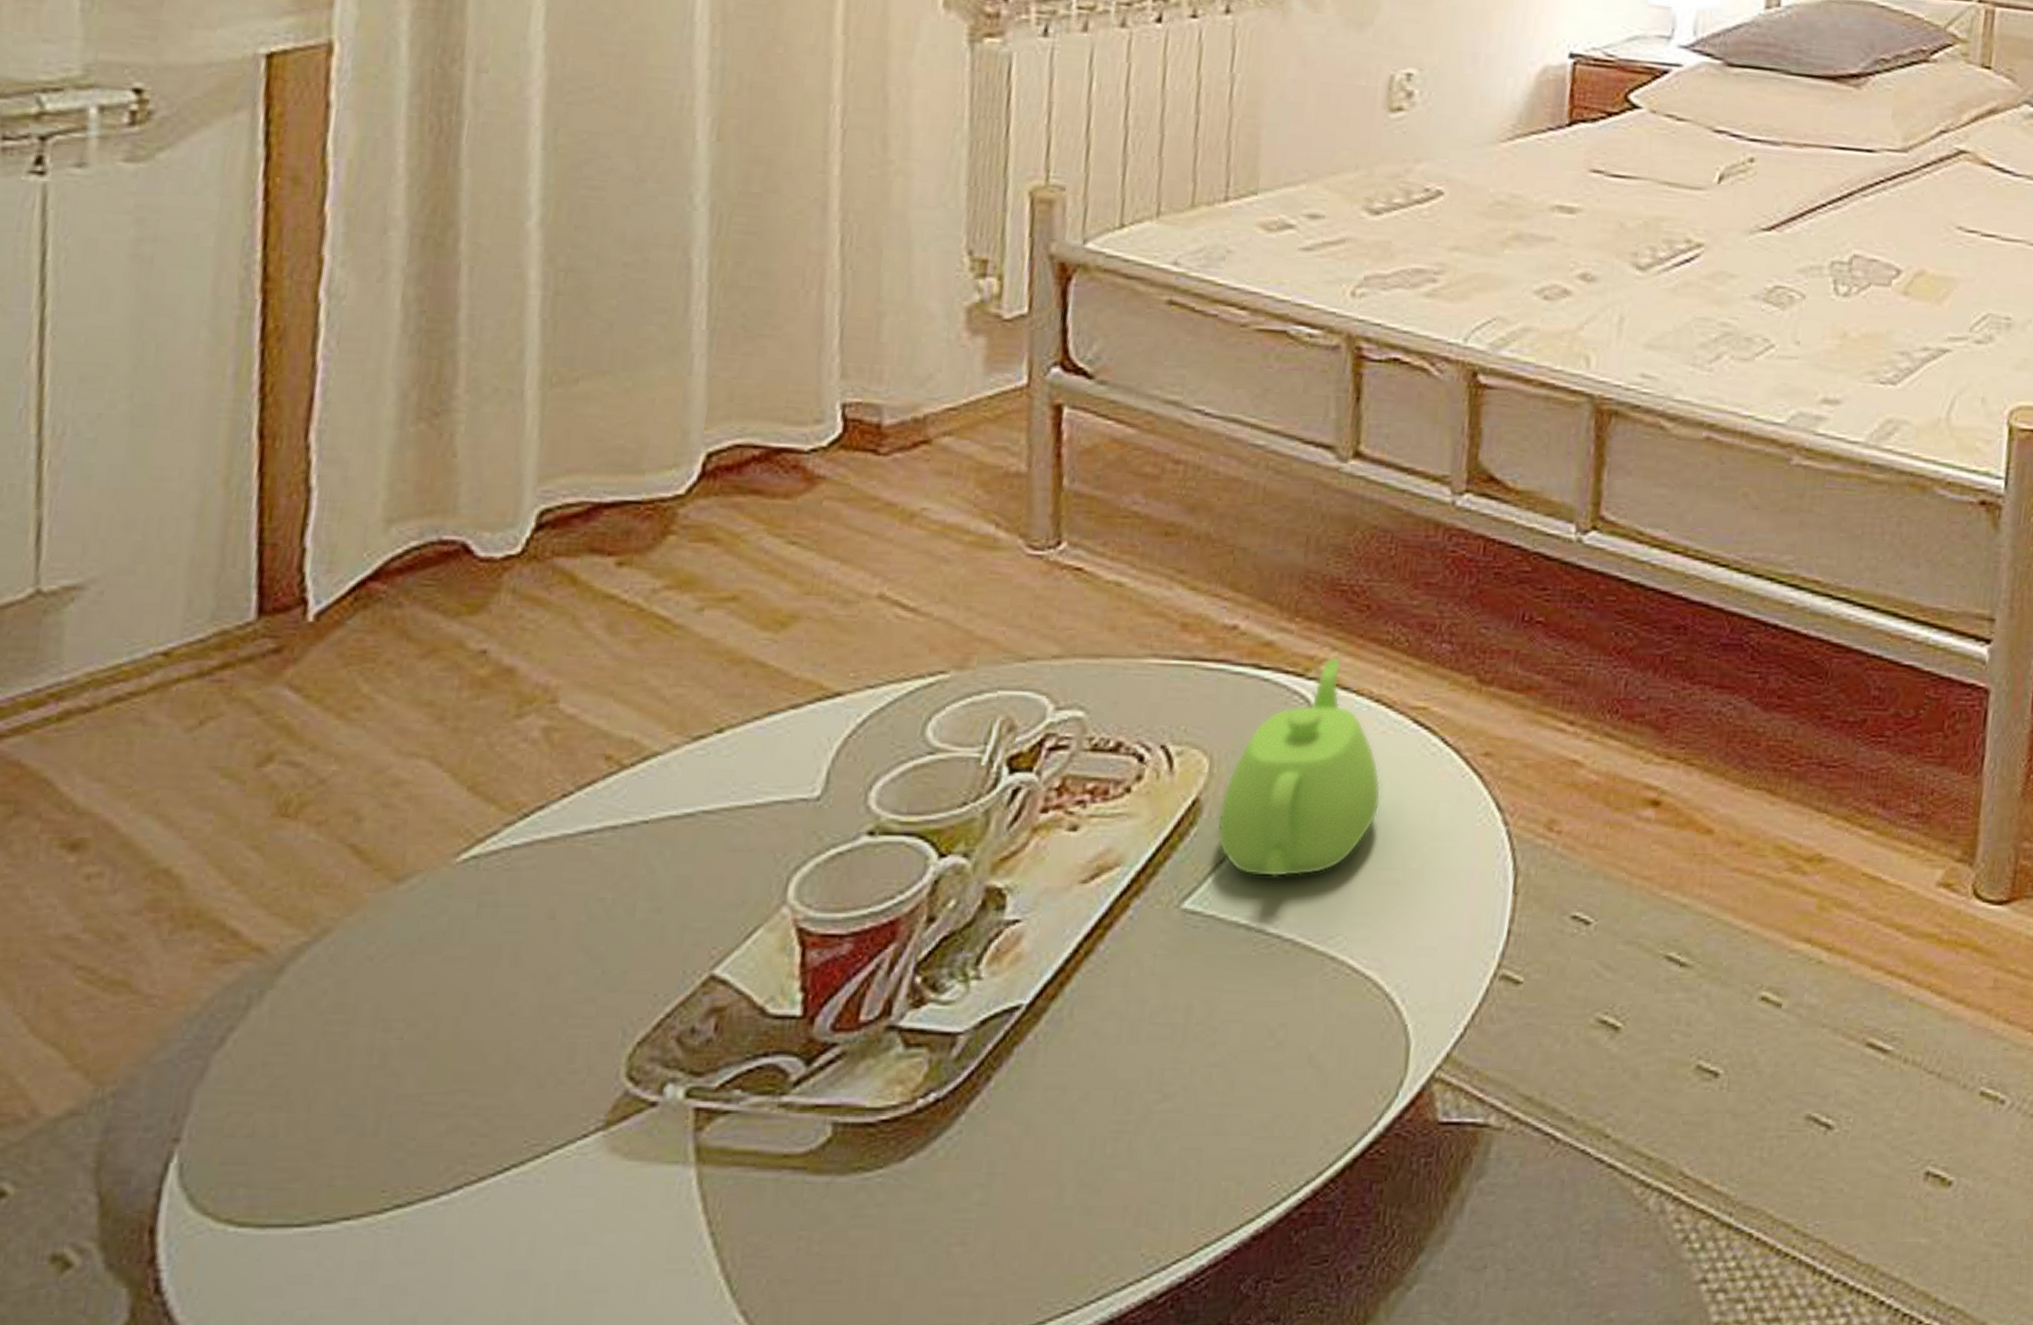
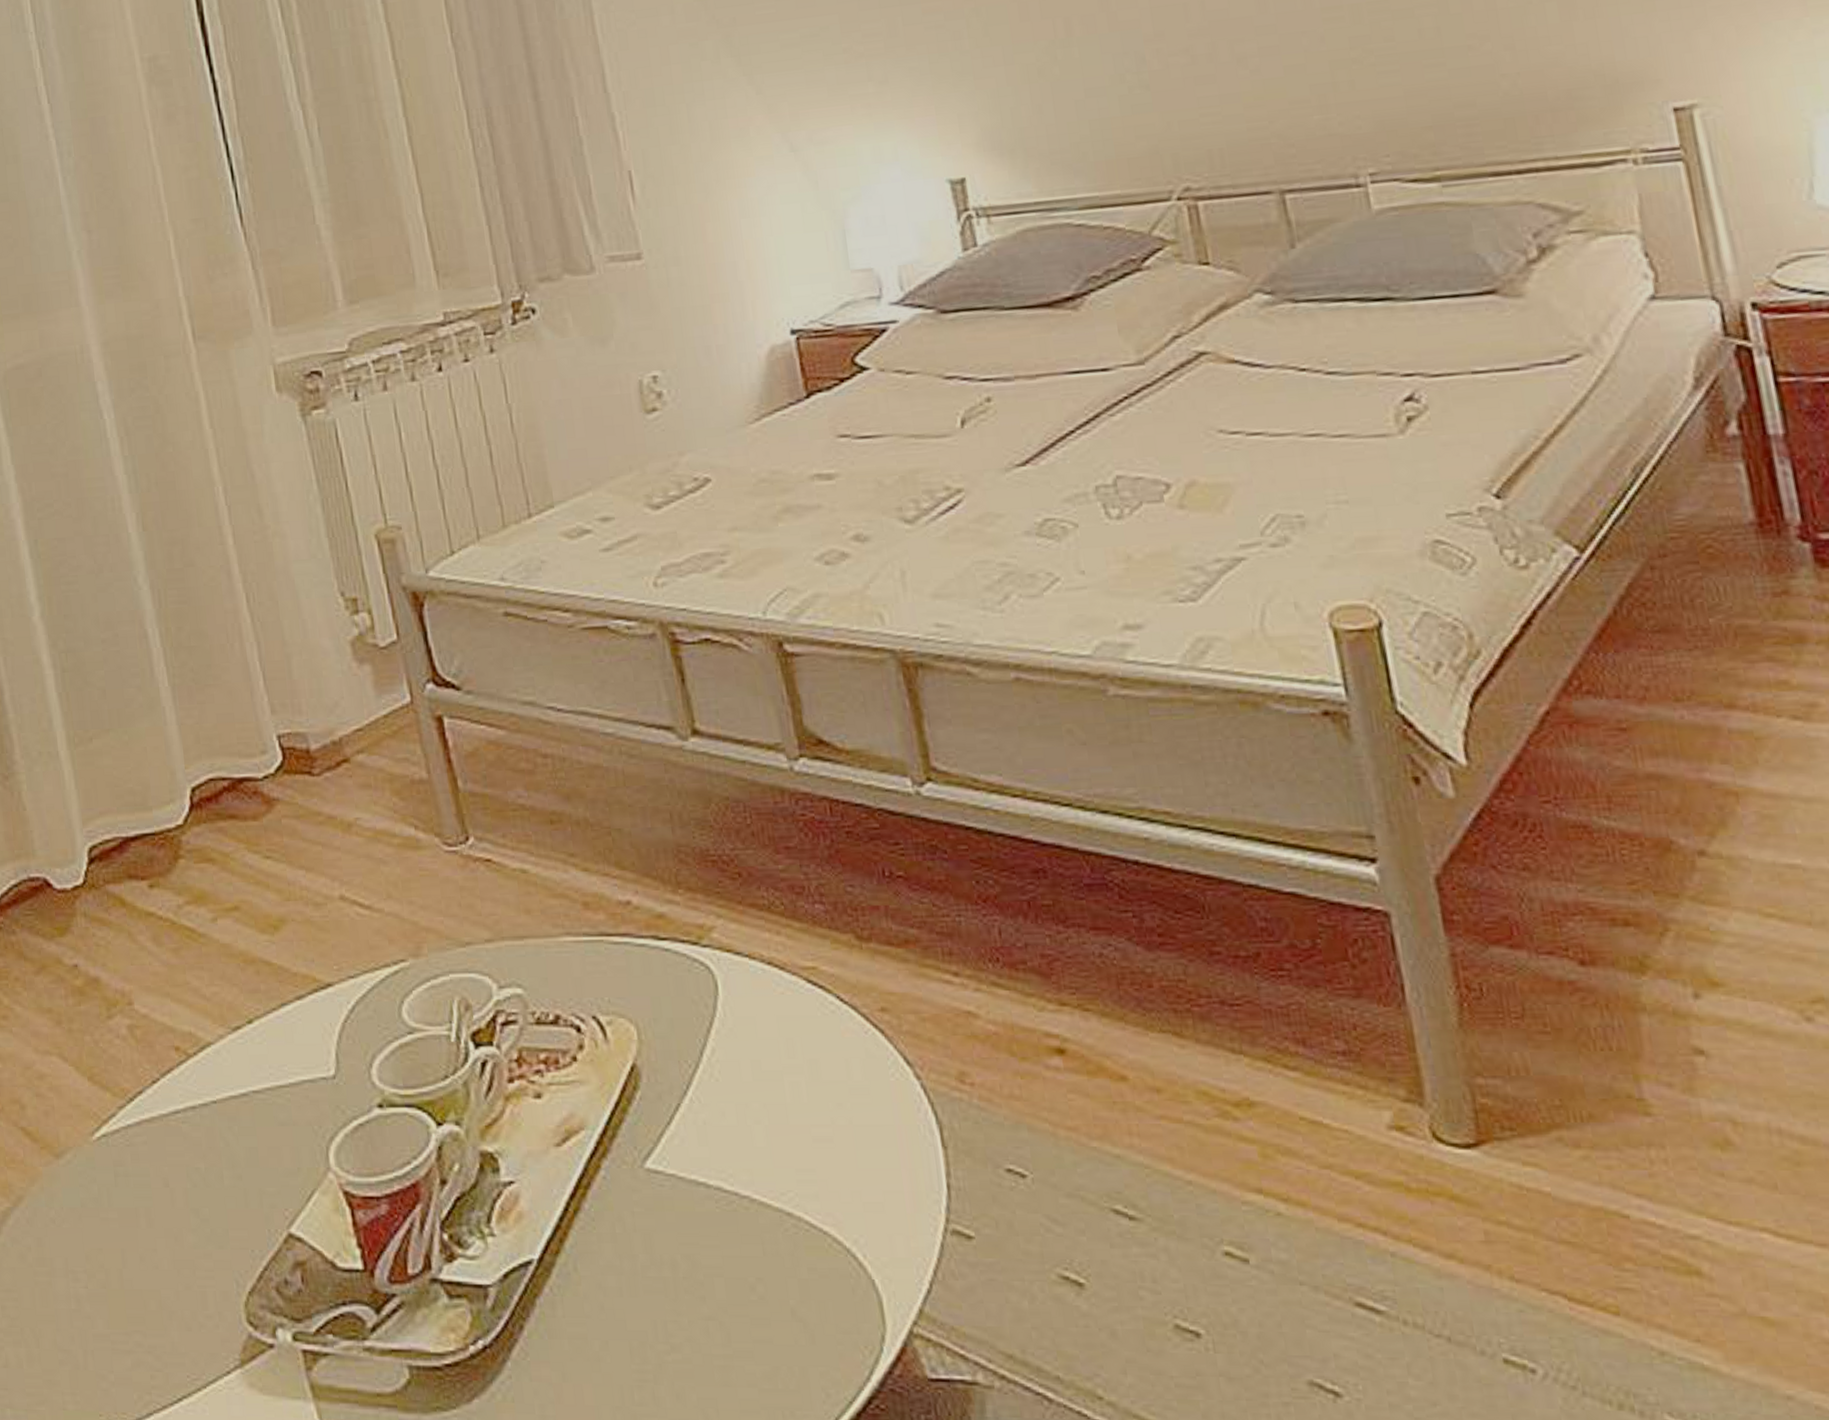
teapot: present [1216,656,1382,878] -> none [654,923,797,1137]

